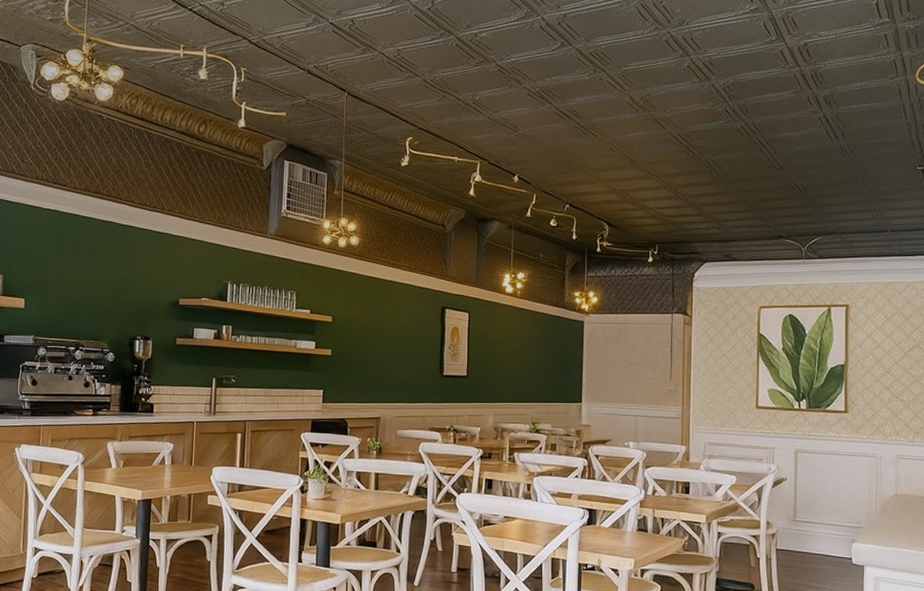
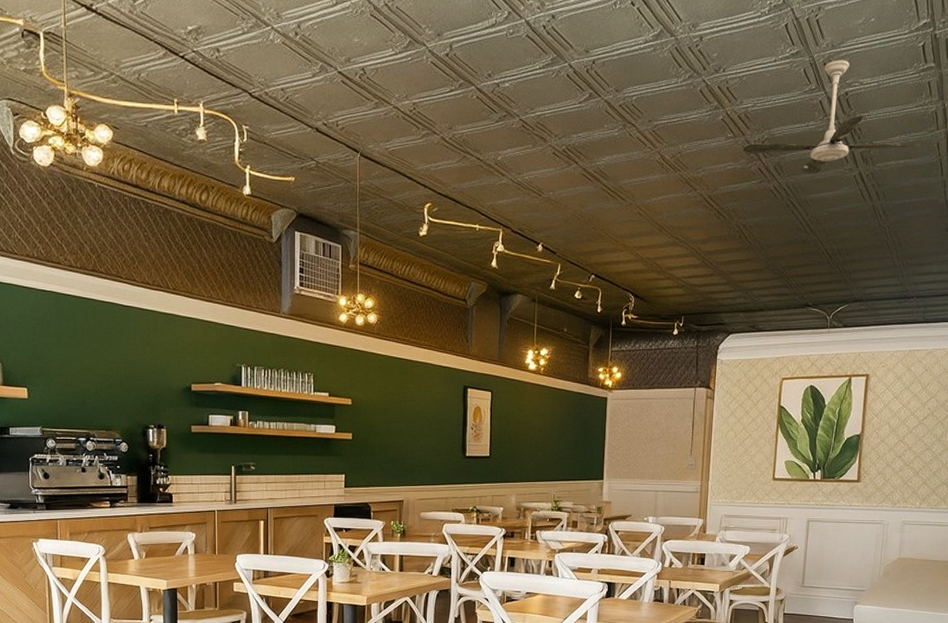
ceiling fan: none [709,15,881,116] -> present [742,59,920,175]

